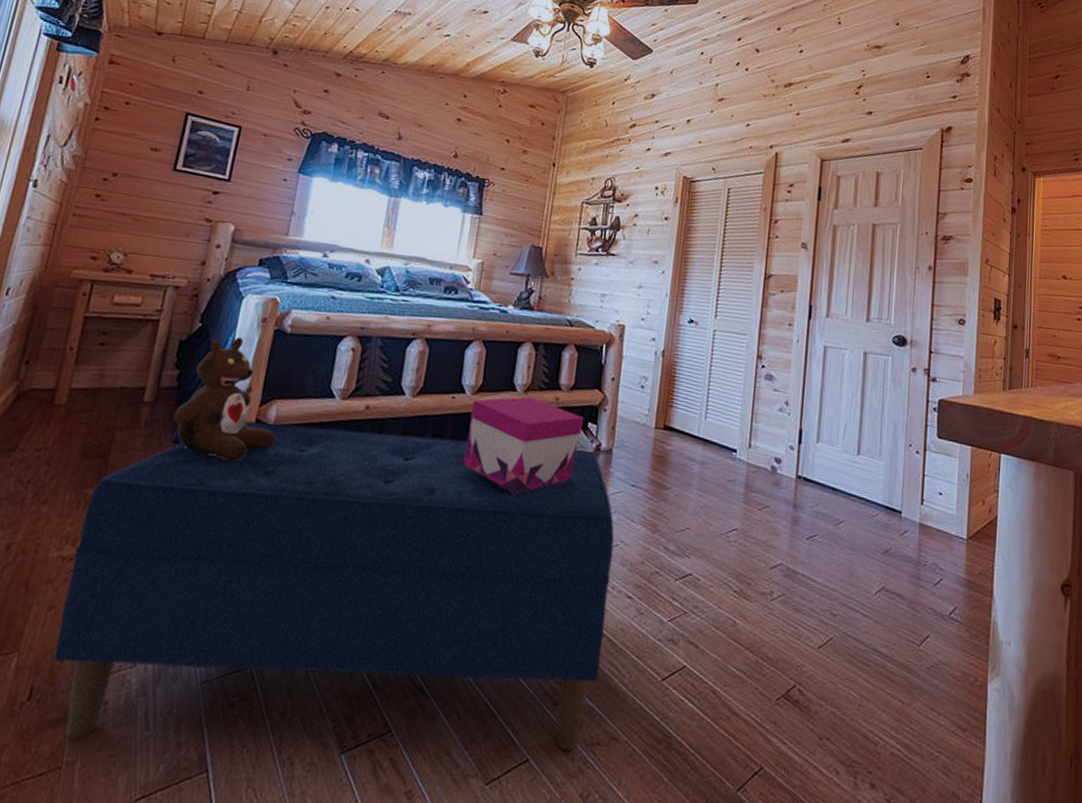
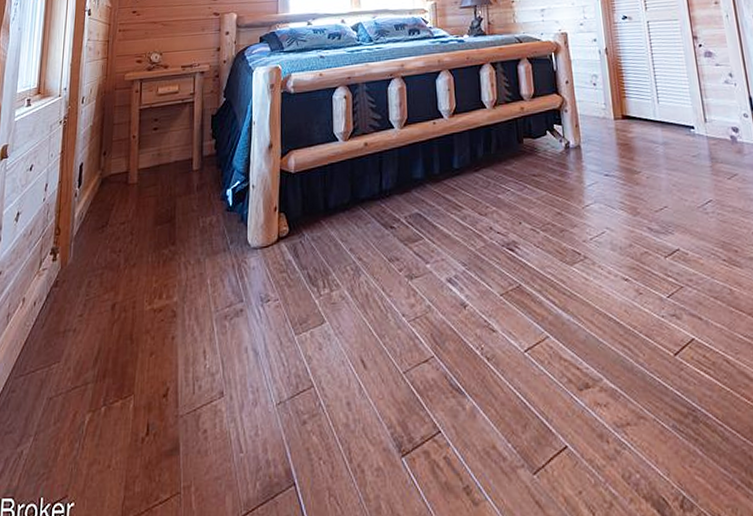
bench: present [53,421,614,752] -> none [160,149,614,467]
teddy bear: present [172,336,277,461] -> none [217,103,299,208]
decorative box: present [463,396,585,493] -> none [451,110,550,199]

